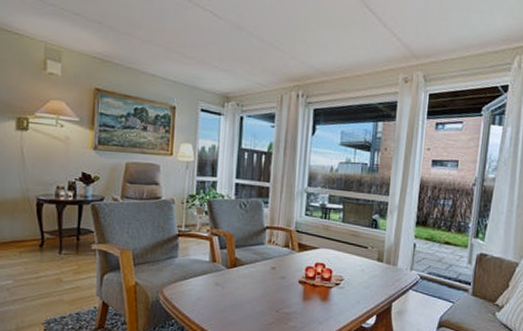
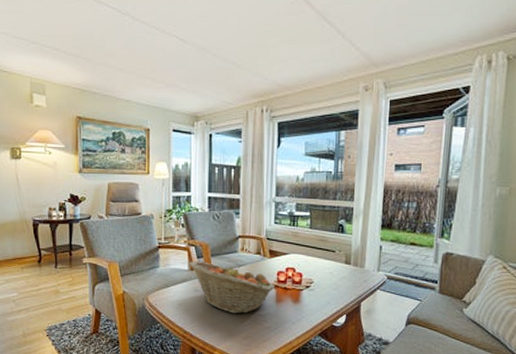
fruit basket: none [211,252,302,312] -> present [190,261,275,314]

